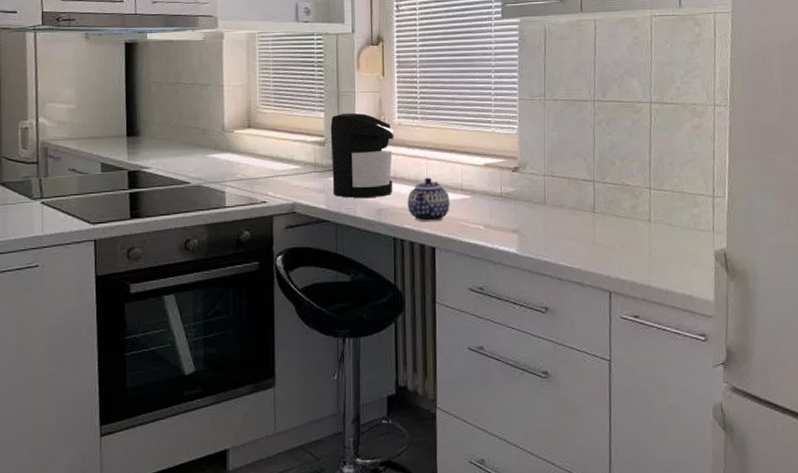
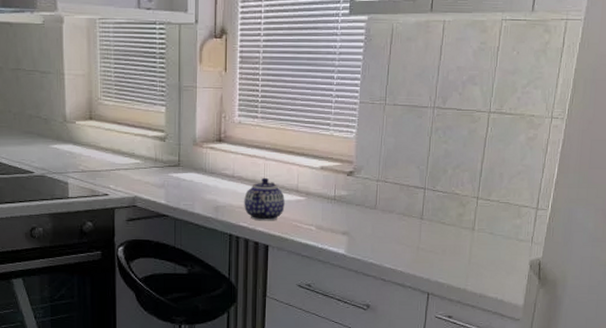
coffee maker: present [330,112,394,198] -> none [171,108,234,195]

